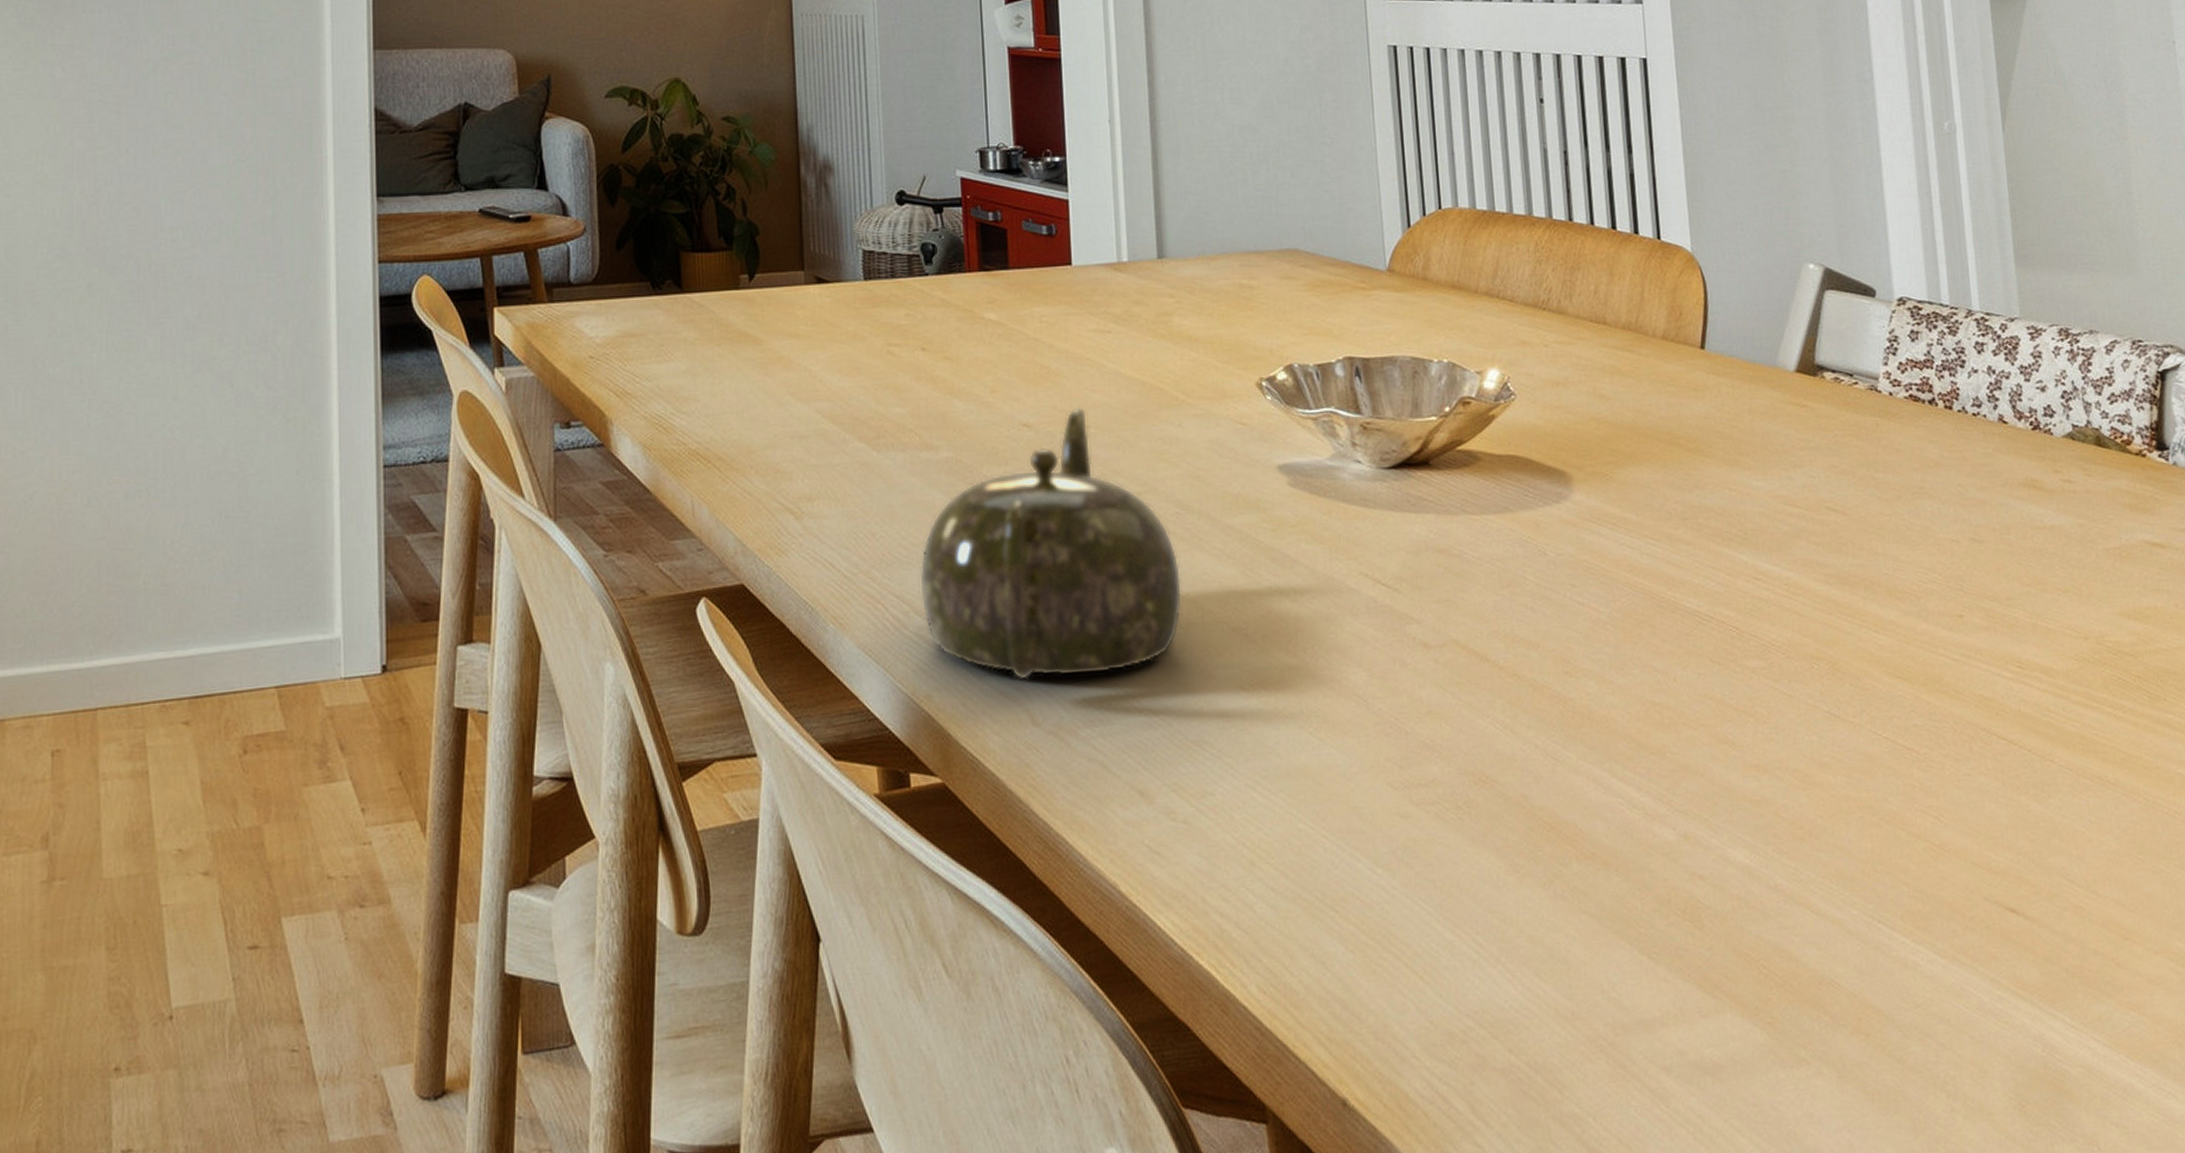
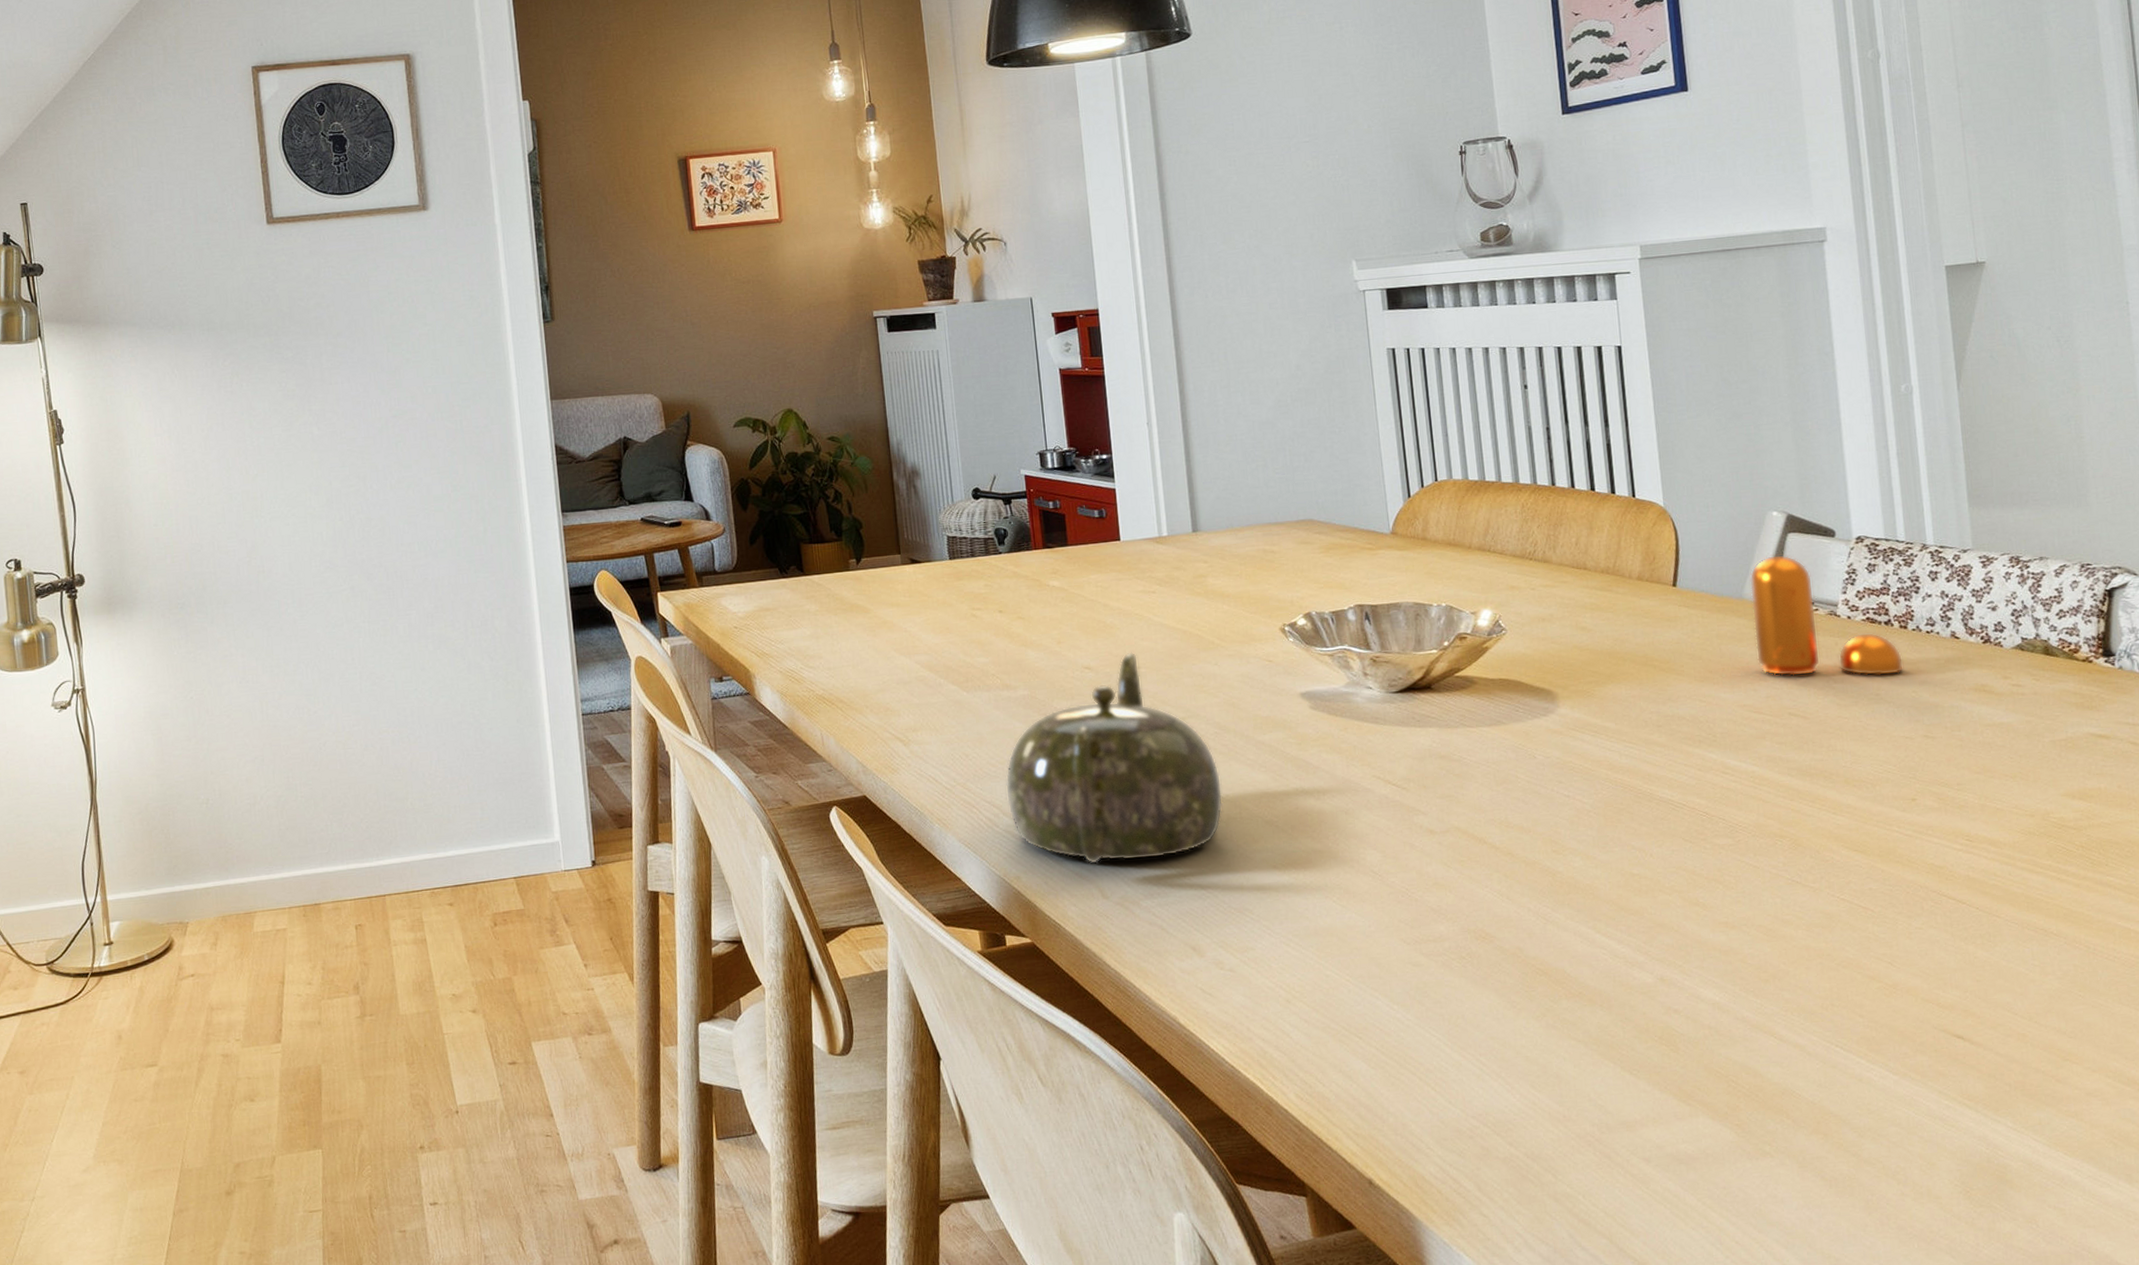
pepper shaker: none [1784,315,1950,465] -> present [1750,554,1904,676]

